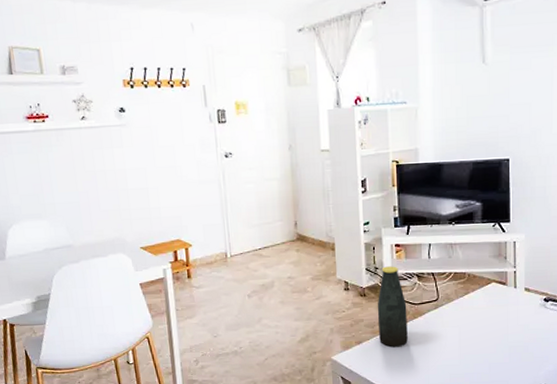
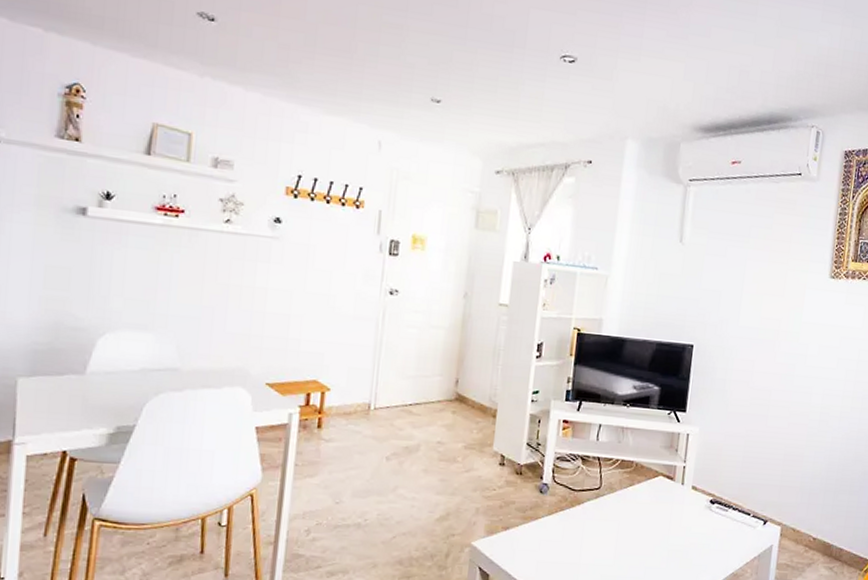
bottle: present [377,266,408,347] -> none [529,443,566,537]

